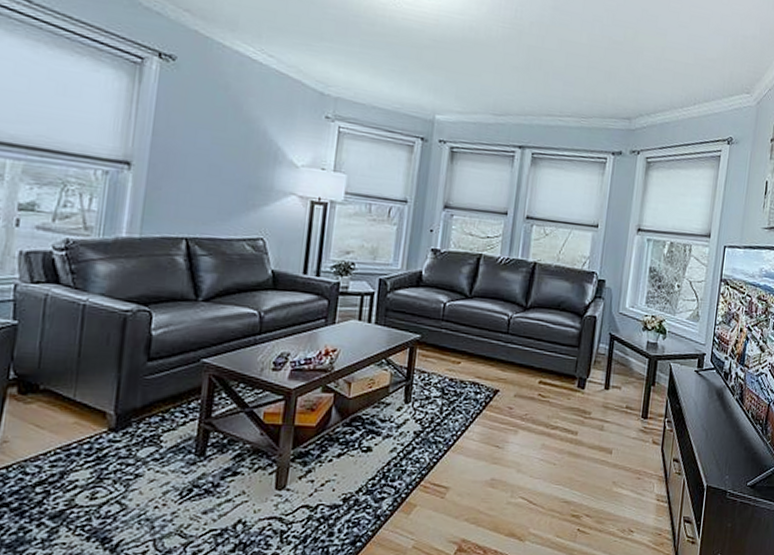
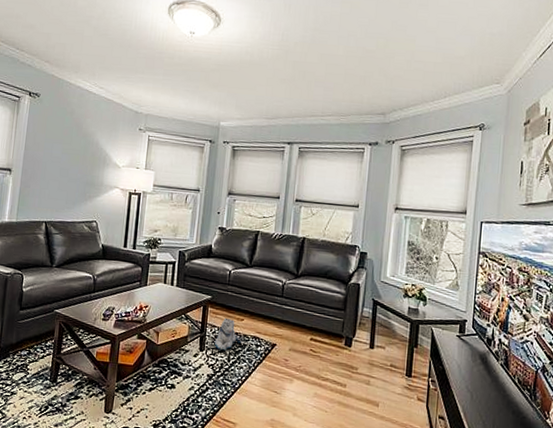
plush toy: none [423,361,457,401] -> present [214,317,241,351]

